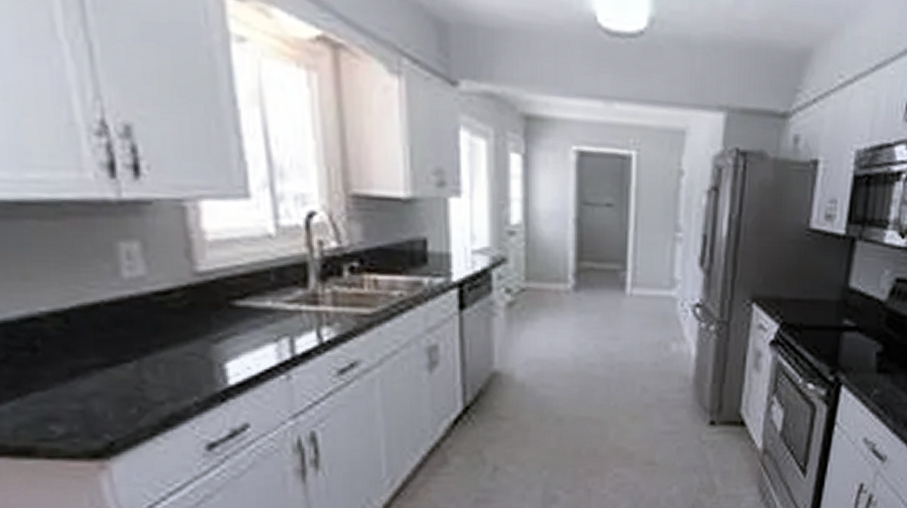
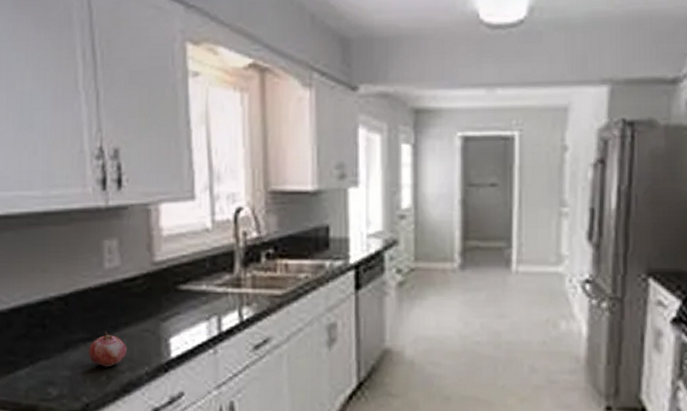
fruit: none [107,355,166,398] -> present [89,331,127,367]

